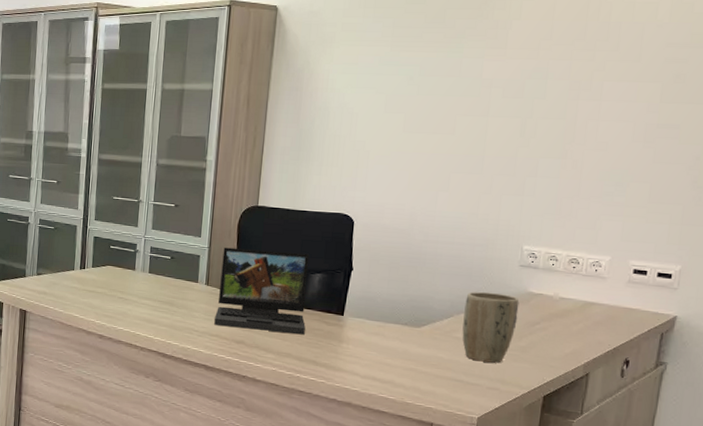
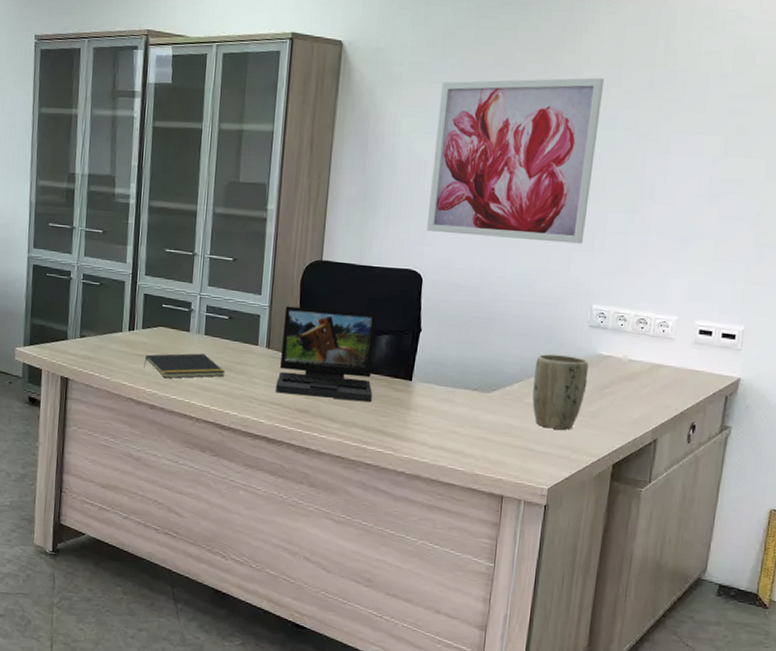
notepad: none [93,289,167,312] -> present [144,353,225,379]
wall art: none [358,31,536,189] -> present [427,77,605,244]

